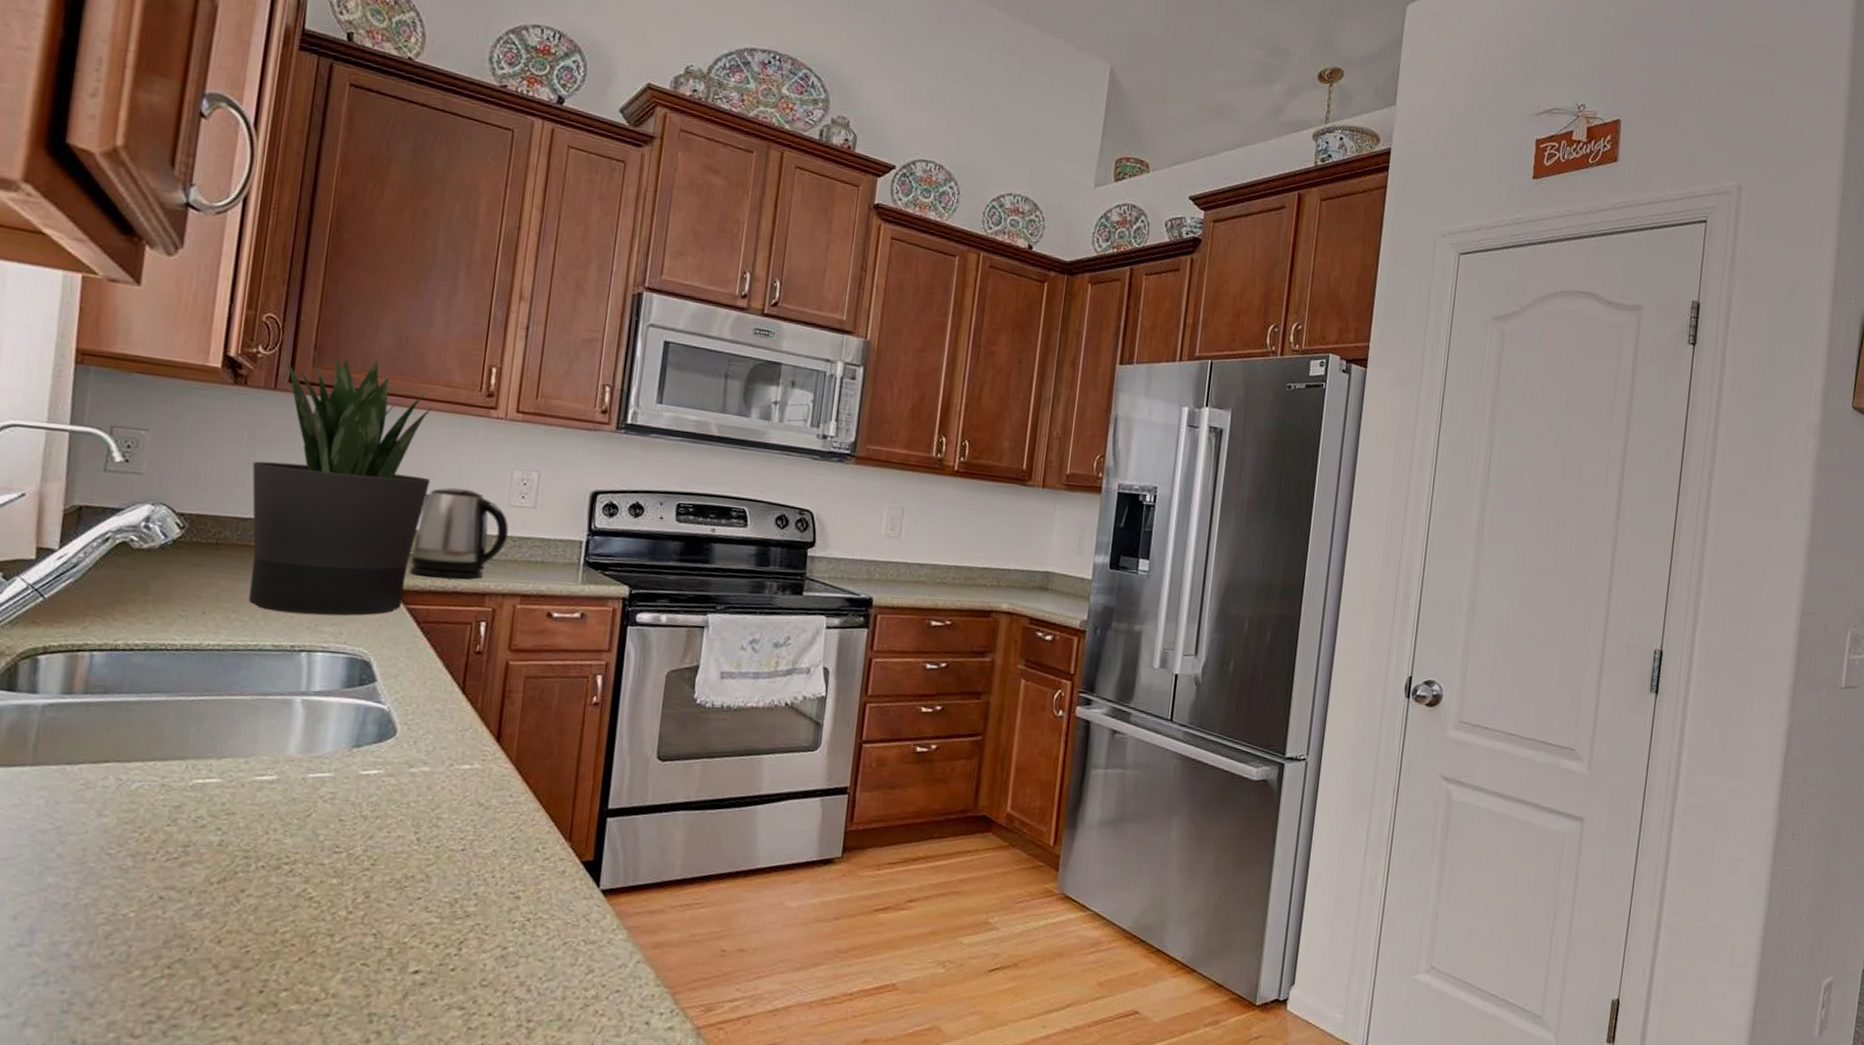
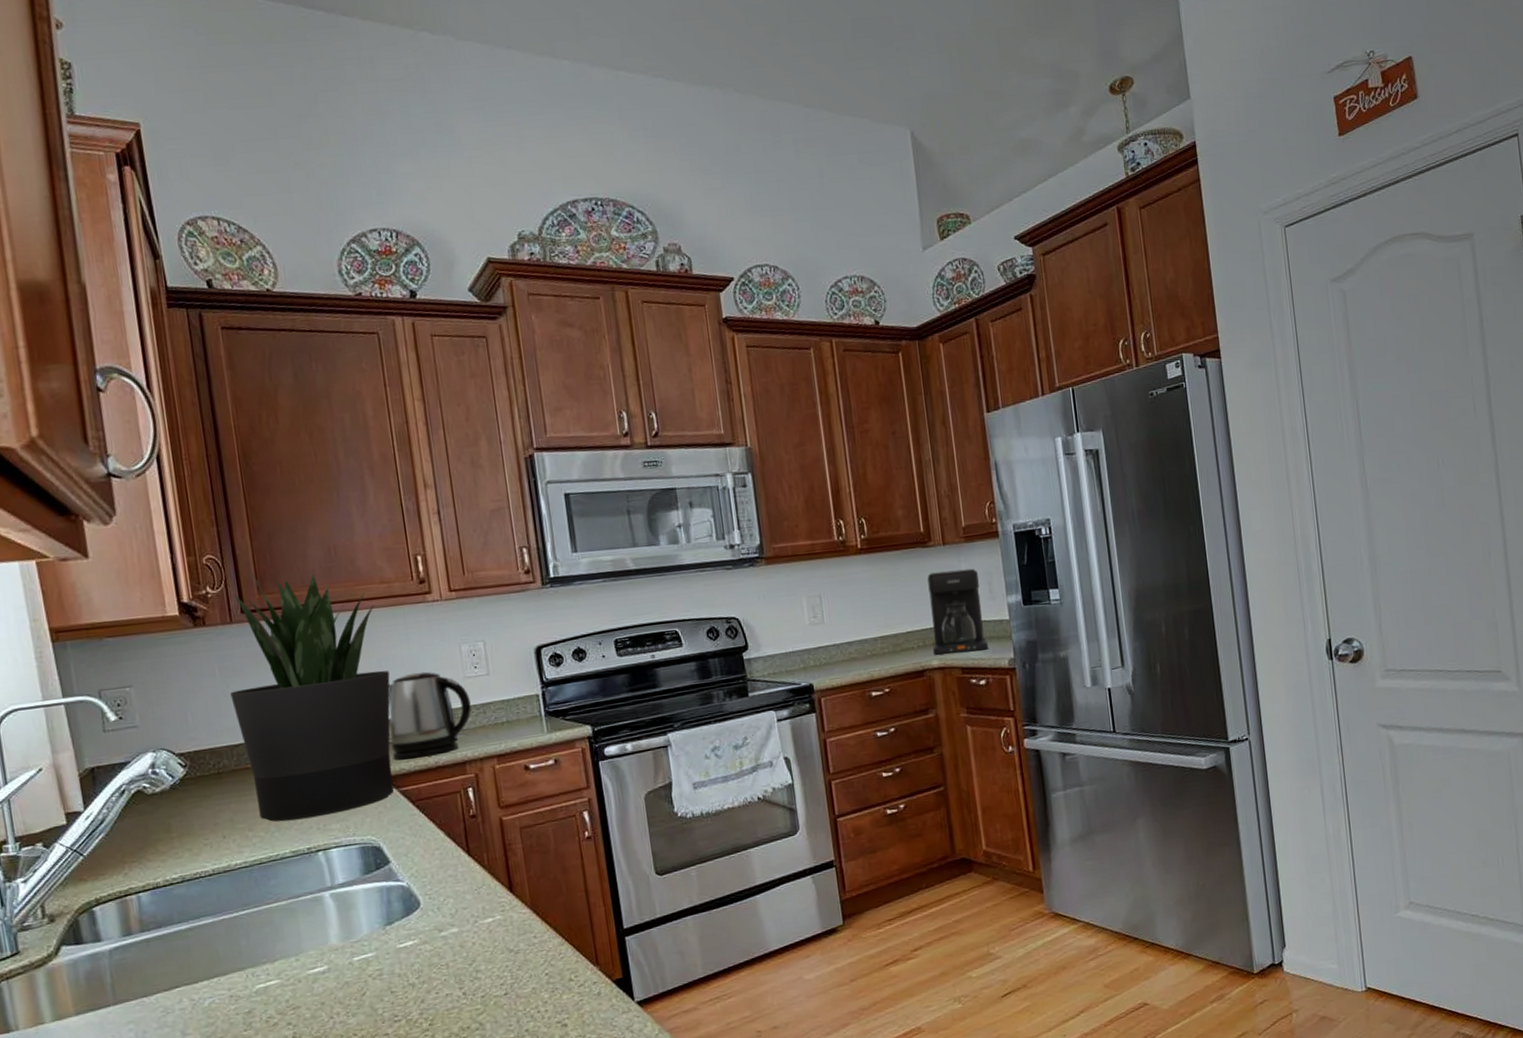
coffee maker: none [1005,513,1071,606] -> present [927,568,988,656]

